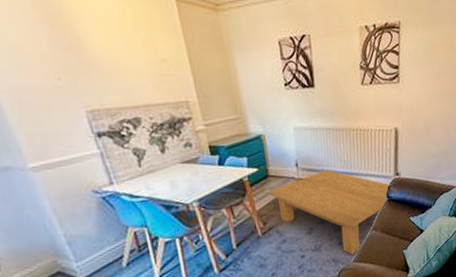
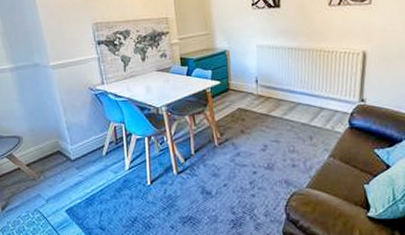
coffee table: present [267,169,390,255] -> none [227,88,353,179]

